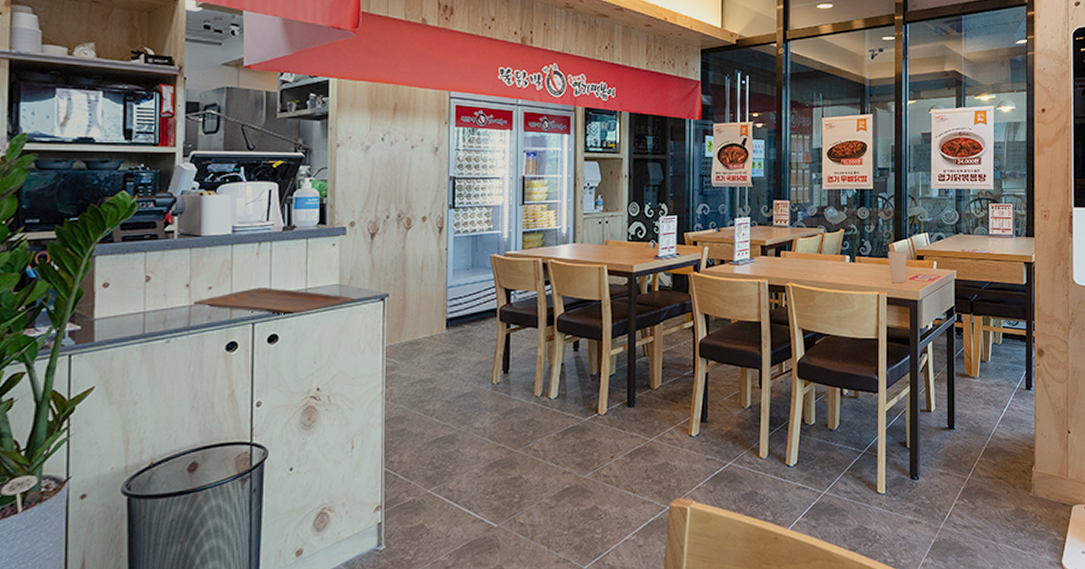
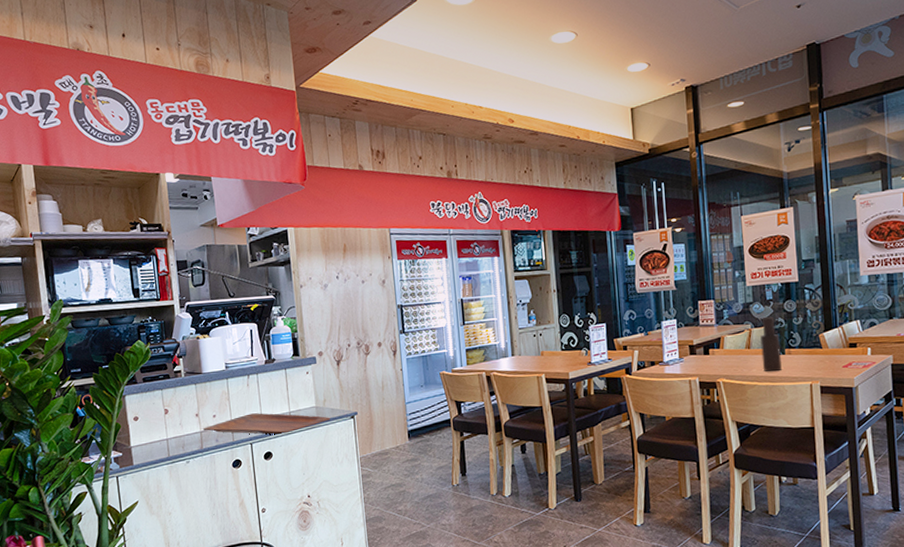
dispenser: none [832,223,851,278] -> present [760,317,782,371]
cup: present [888,251,907,284] -> none [818,340,839,373]

